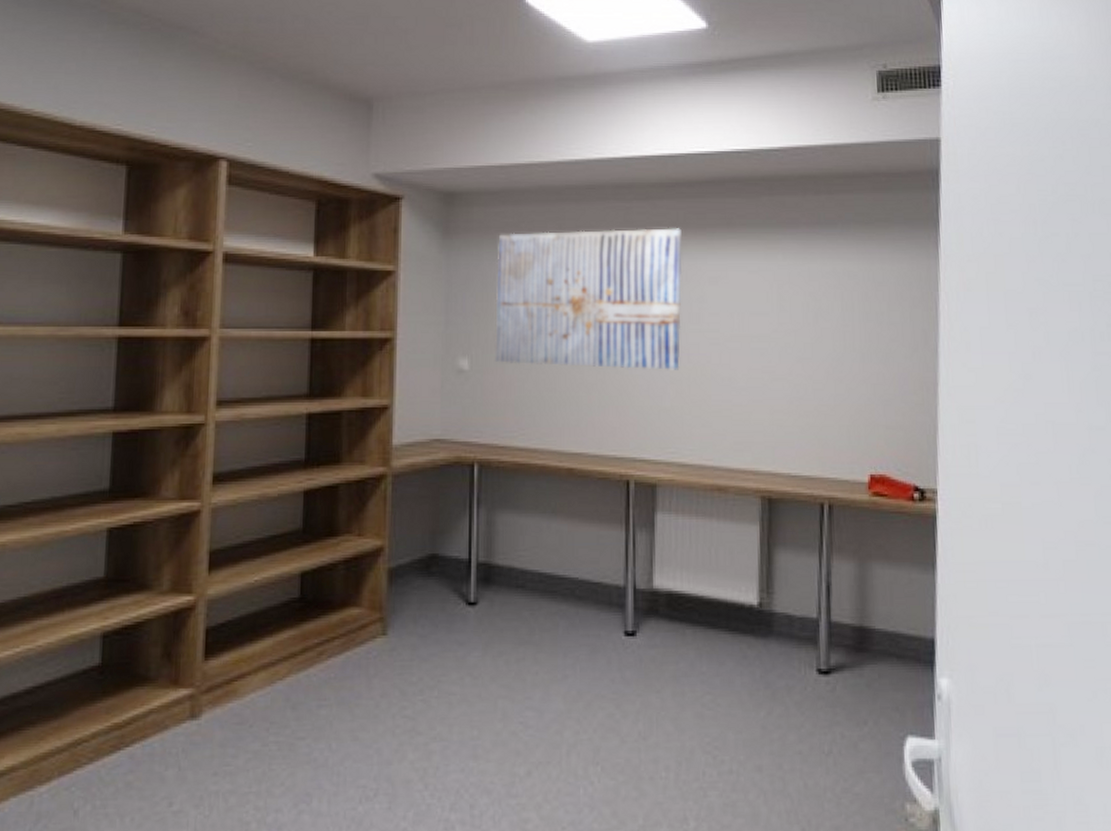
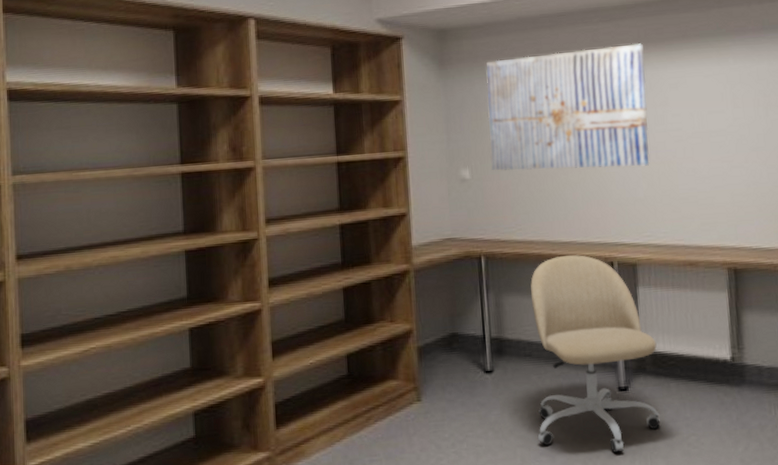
office chair: none [524,470,673,710] -> present [530,255,660,453]

